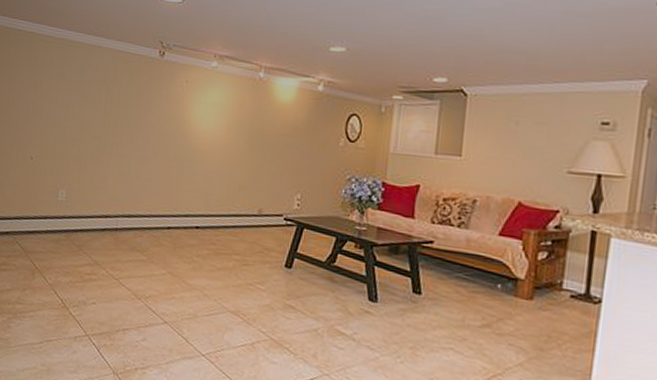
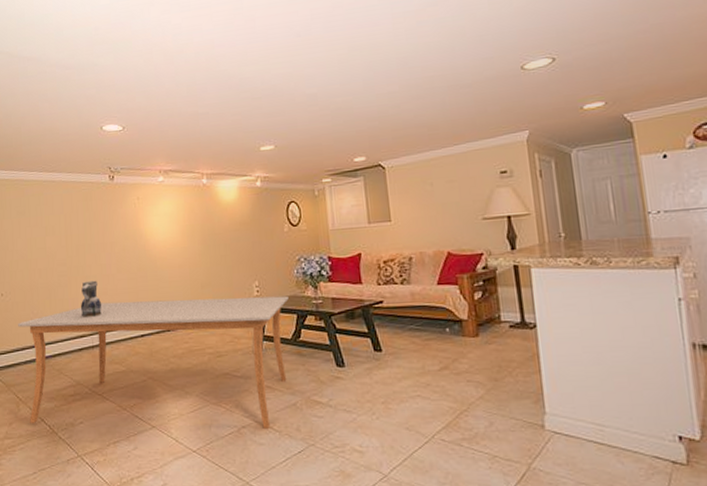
dining table: none [43,185,331,349] -> present [18,296,289,428]
ceramic jug: none [109,159,132,199] -> present [80,280,102,317]

